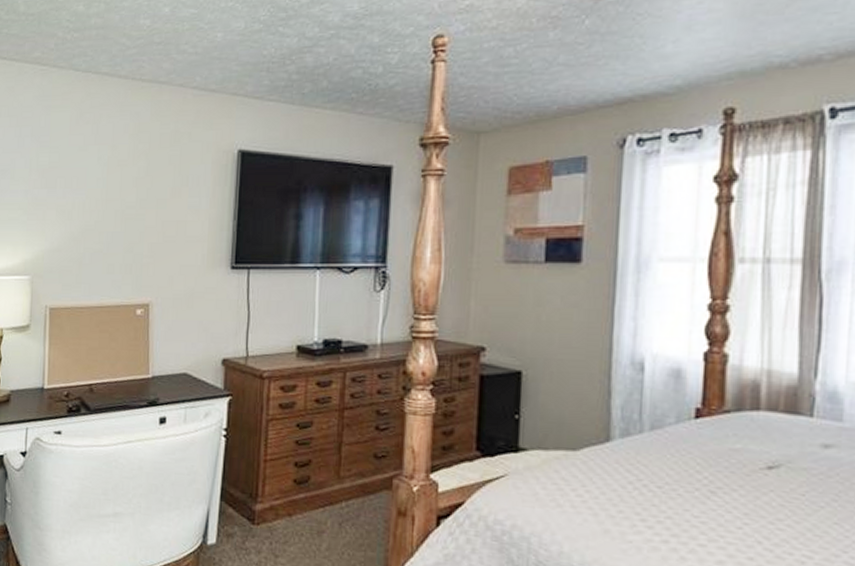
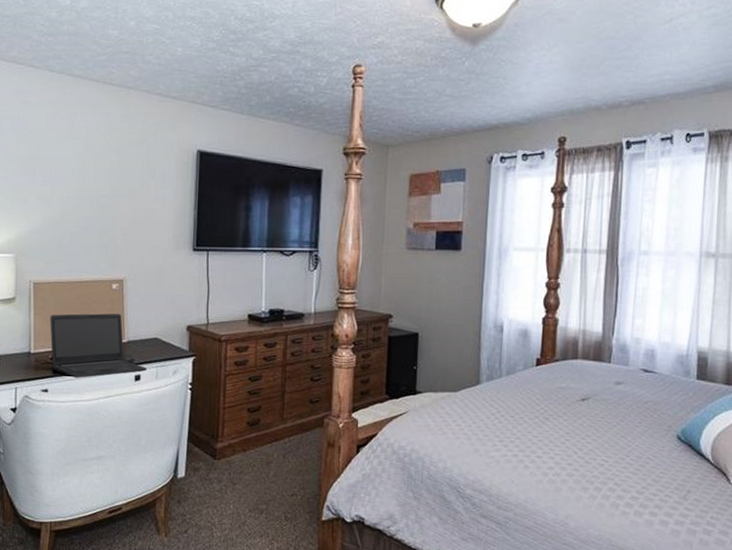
laptop: none [66,343,174,420] -> present [50,313,147,379]

